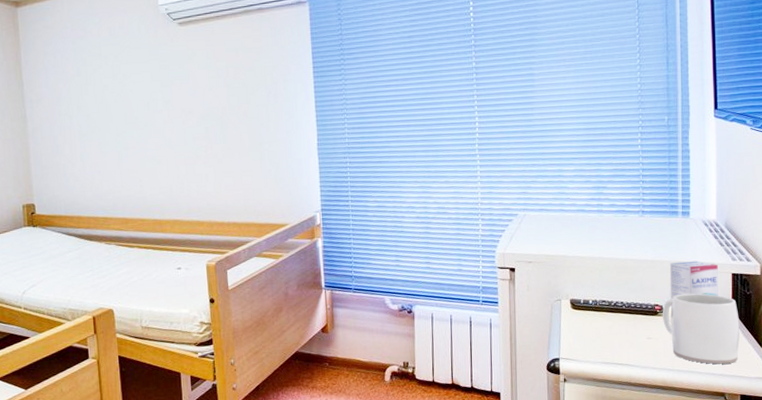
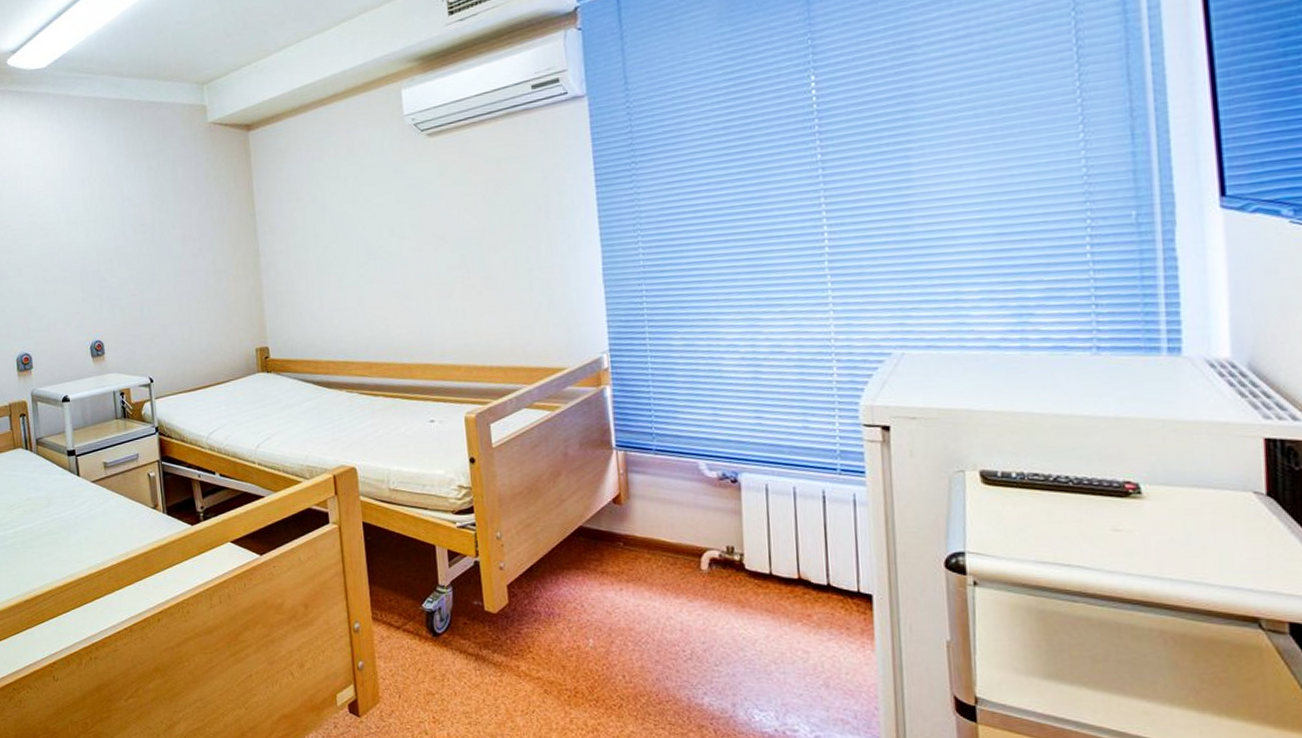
mug: present [662,293,740,365] -> none [1137,466,1284,574]
medicine box: present [669,261,719,312] -> none [1149,419,1240,494]

